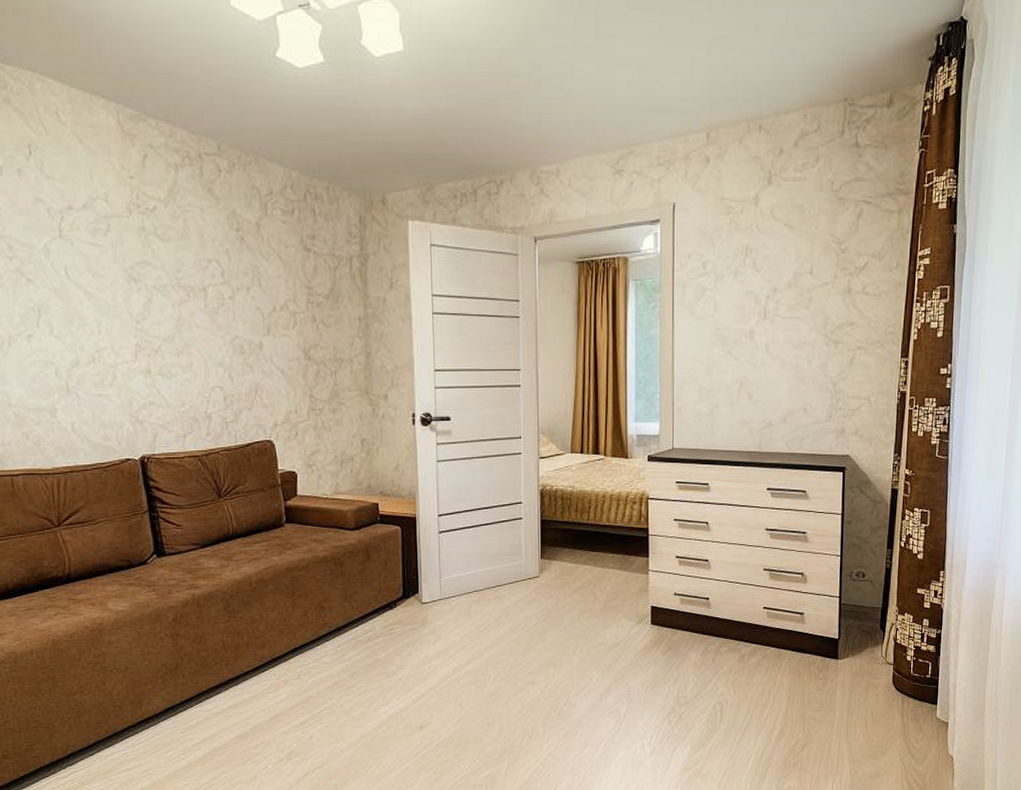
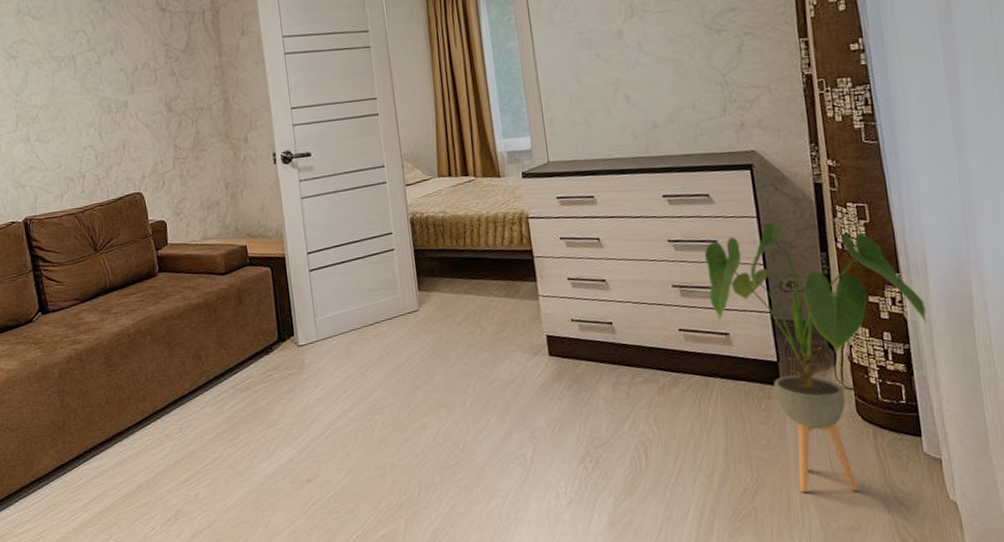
house plant: none [792,519,959,747] -> present [704,222,927,493]

